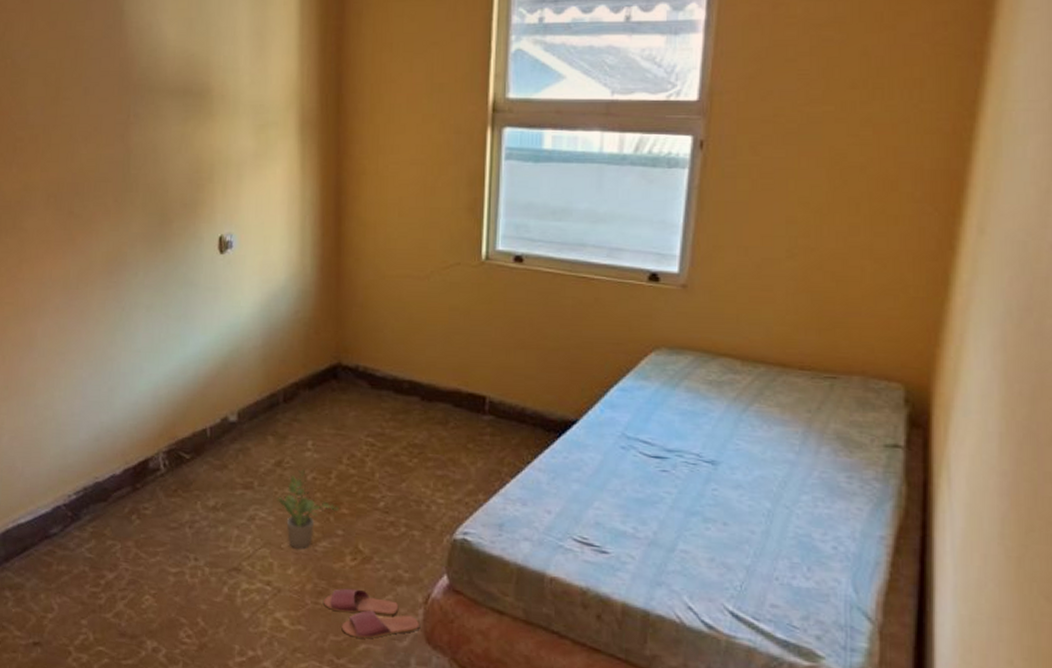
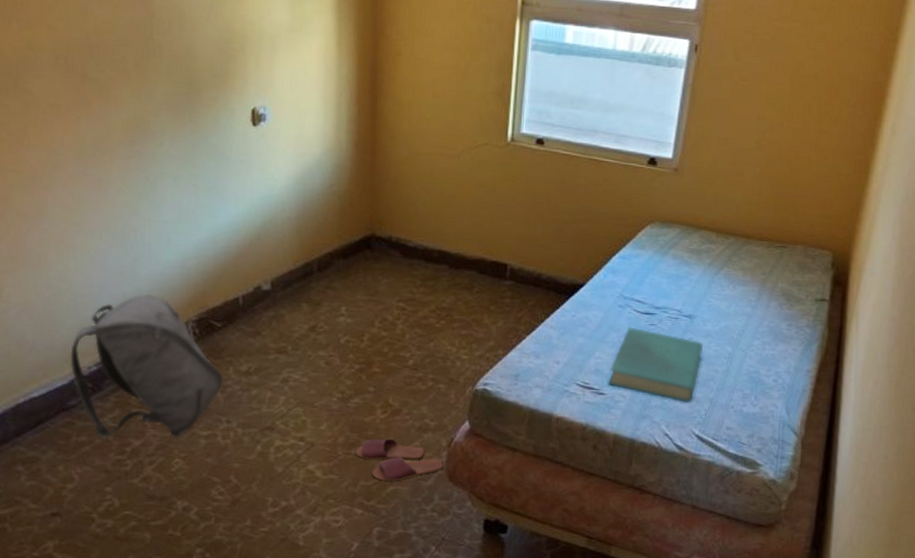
backpack: none [52,424,191,574] -> present [70,294,223,438]
potted plant: present [277,468,339,548] -> none [310,332,371,405]
book: none [611,472,733,569] -> present [608,327,704,402]

